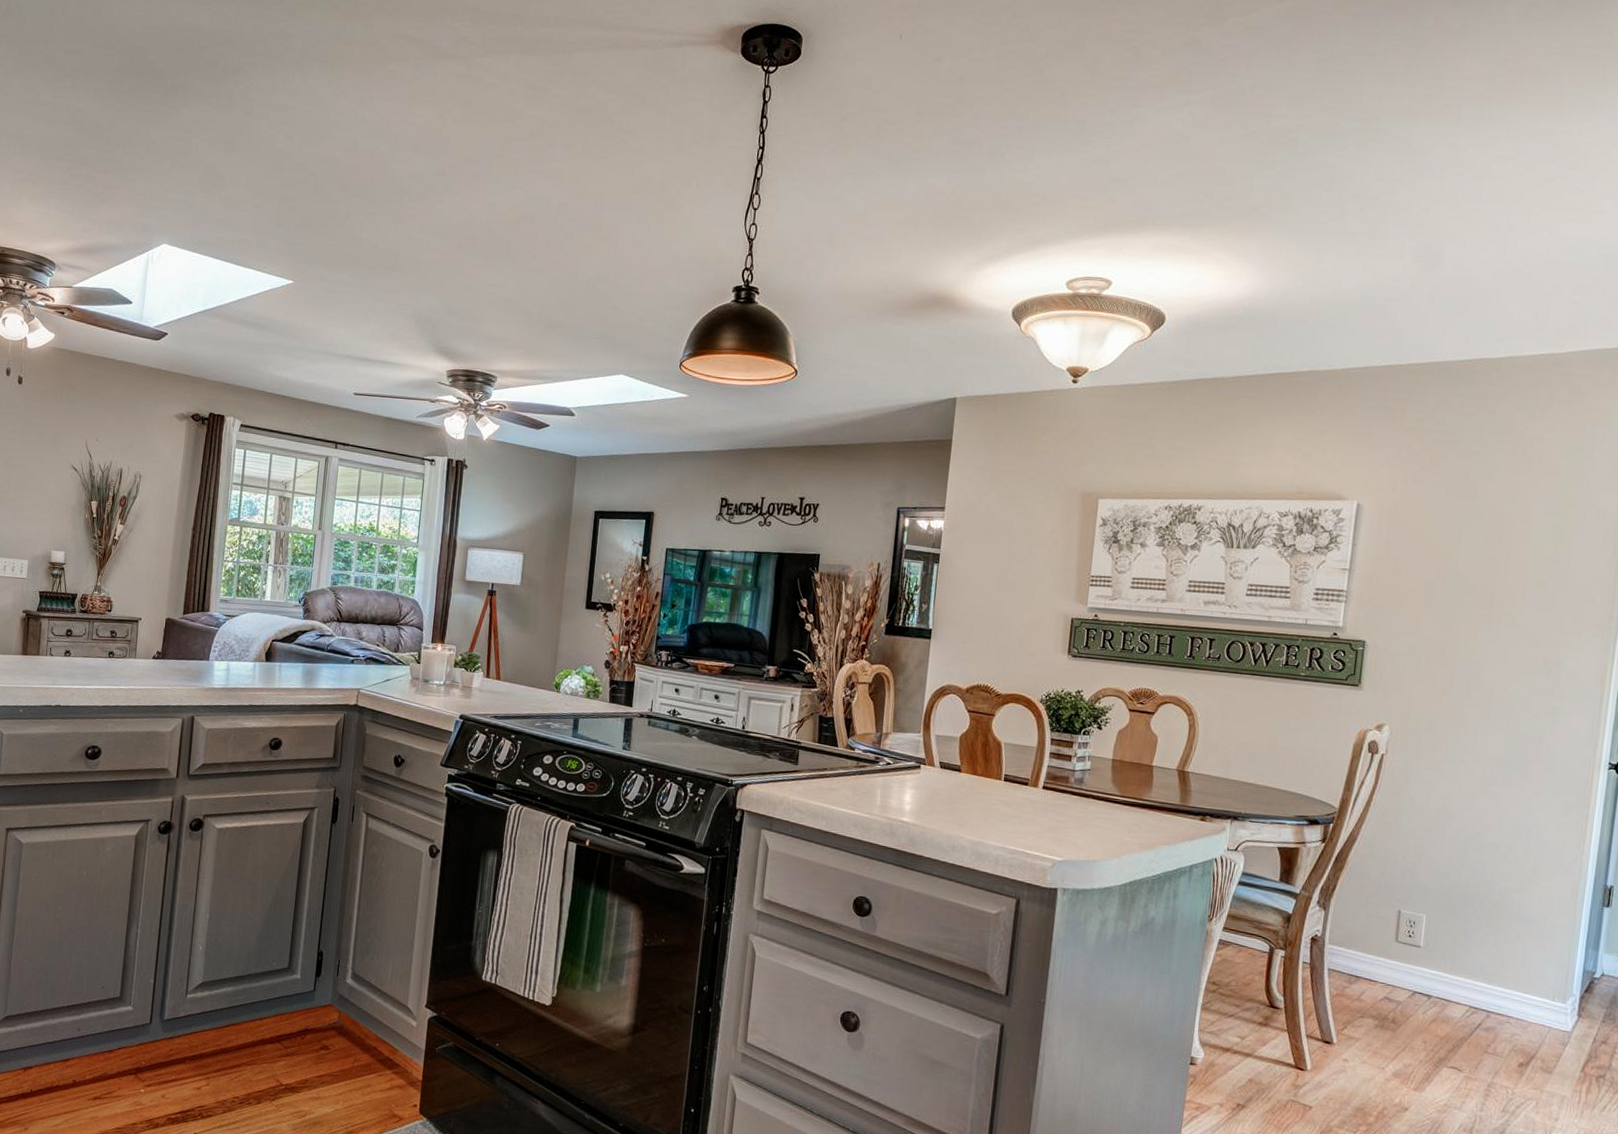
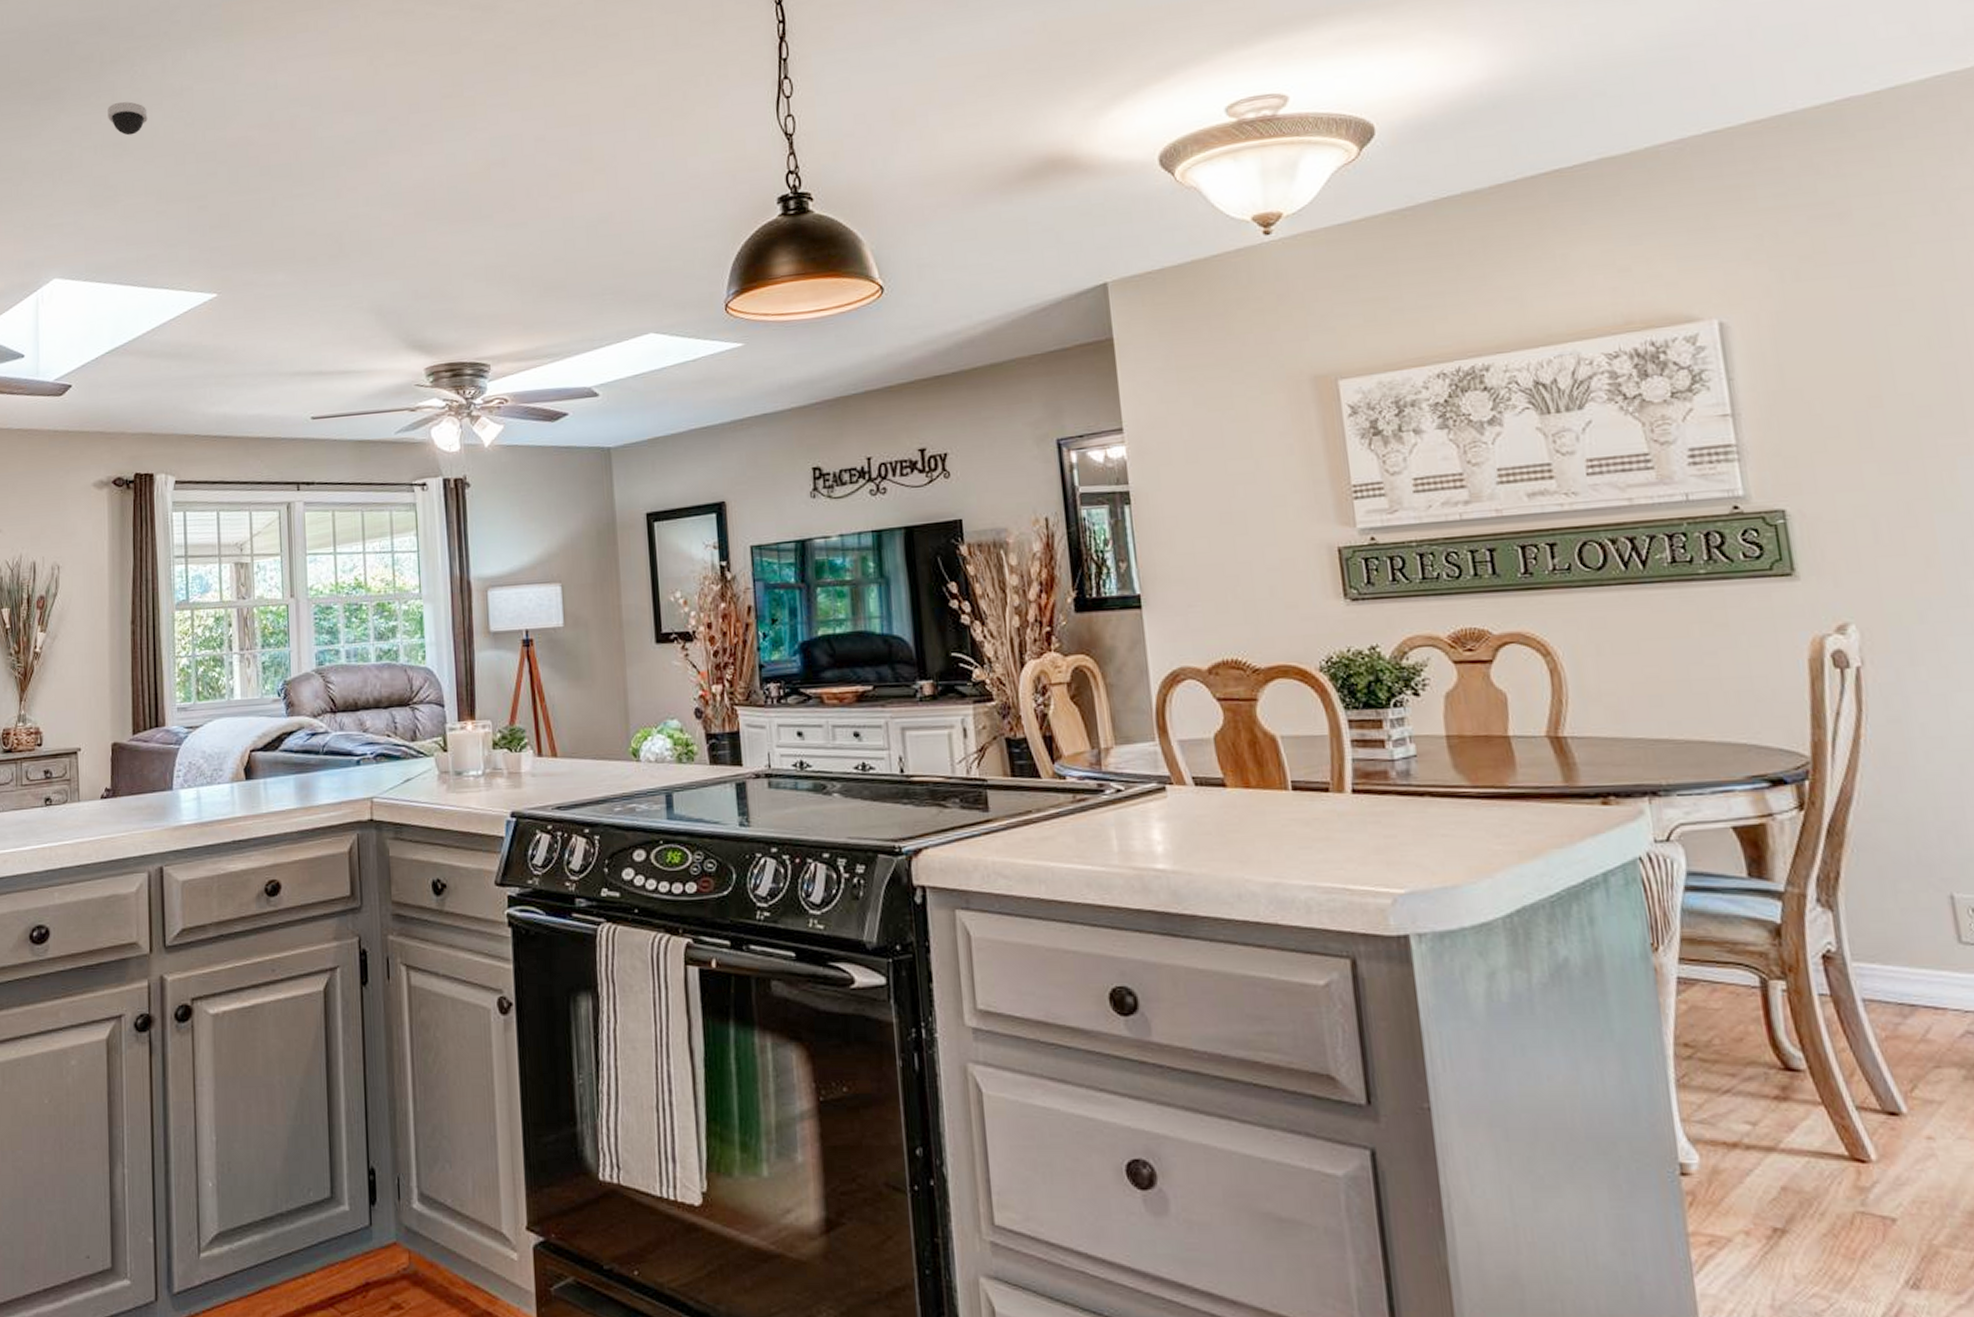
dome security camera: none [223,106,257,137] -> present [108,101,148,136]

